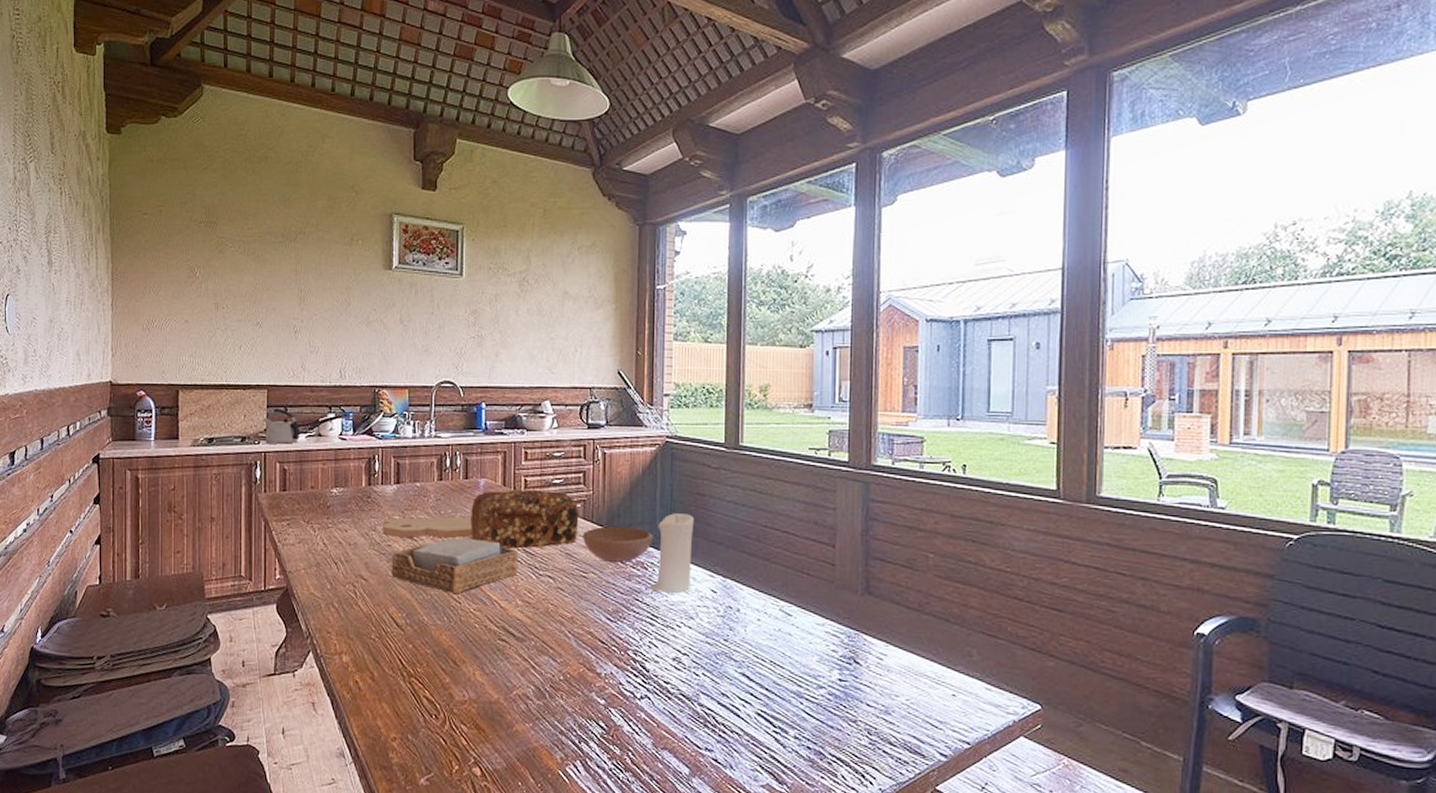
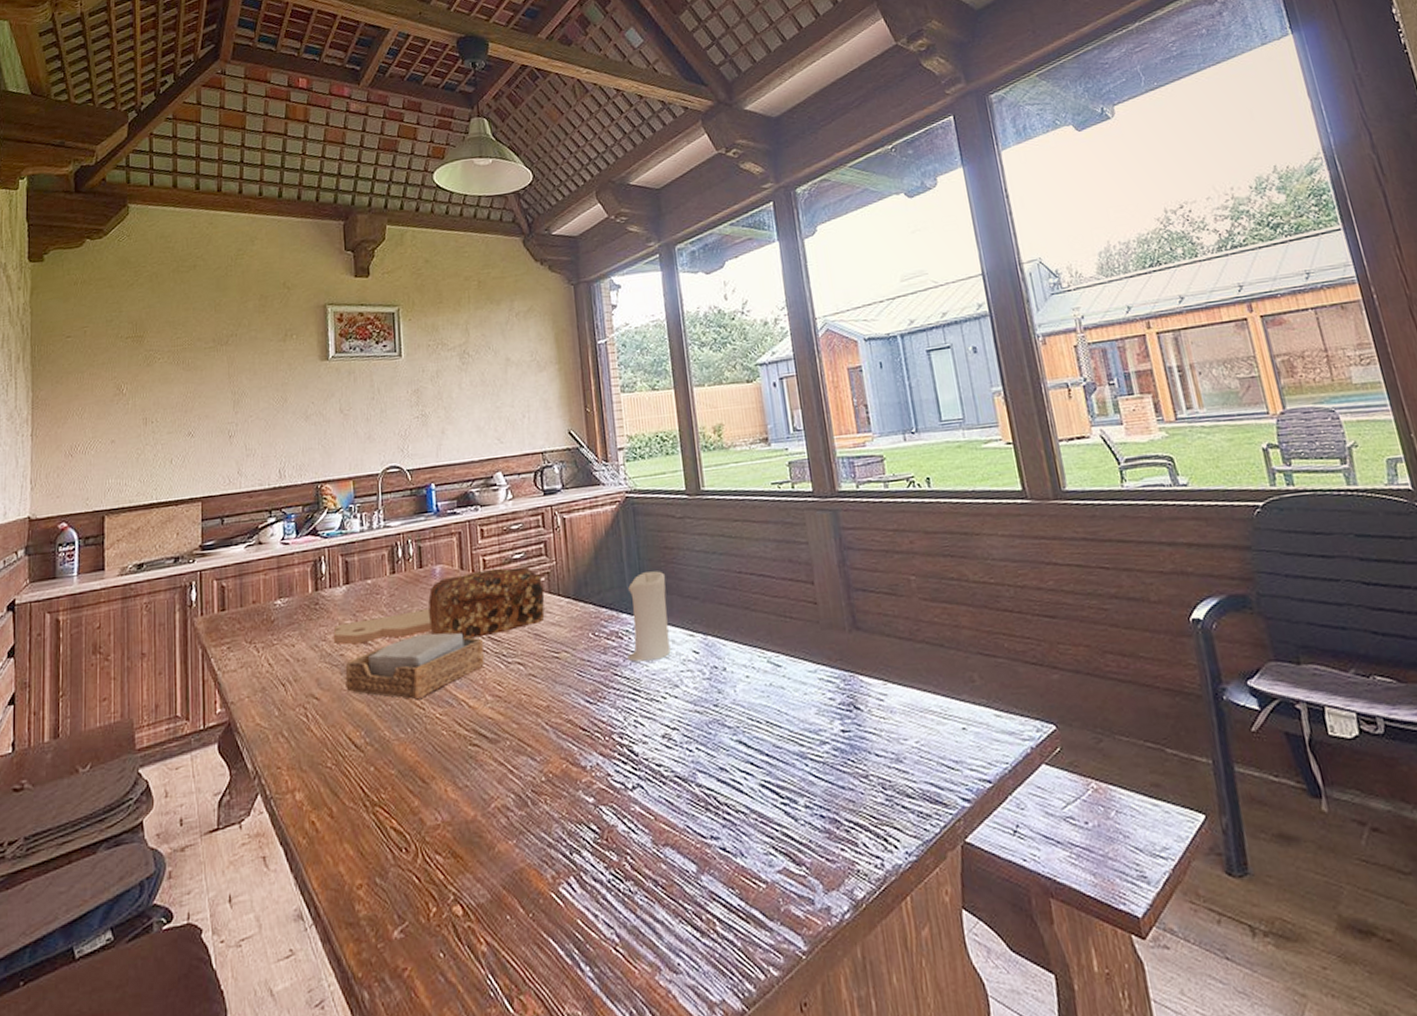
kettle: present [263,409,299,445] -> none [197,520,238,562]
bowl: present [583,526,654,564] -> none [550,594,625,638]

